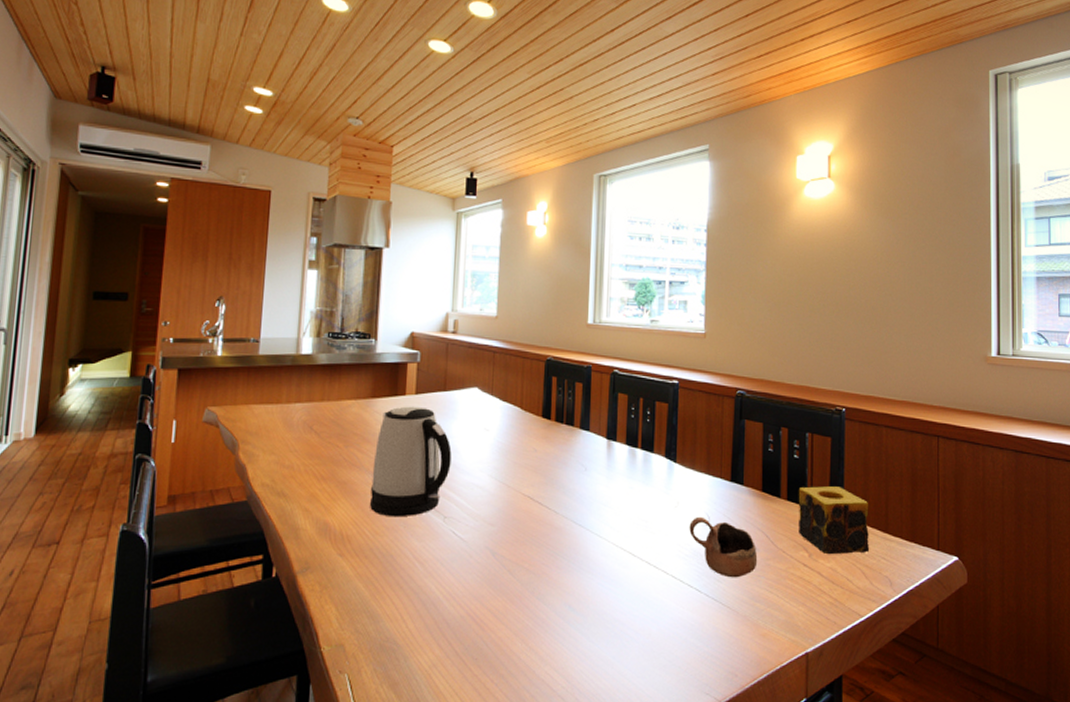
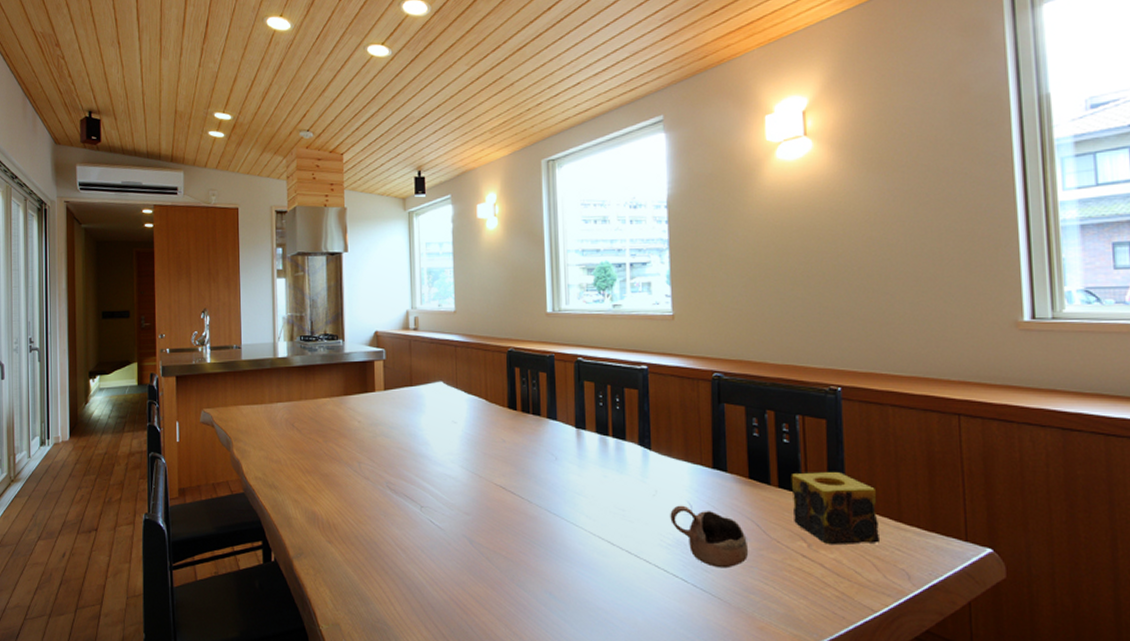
kettle: present [370,406,452,518] -> none [351,402,423,507]

